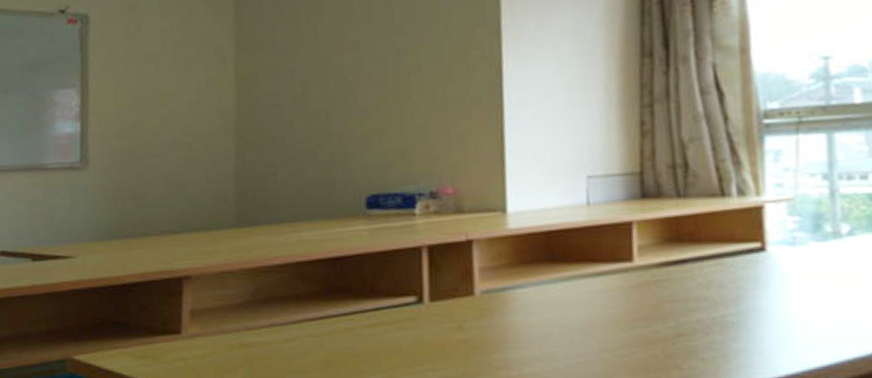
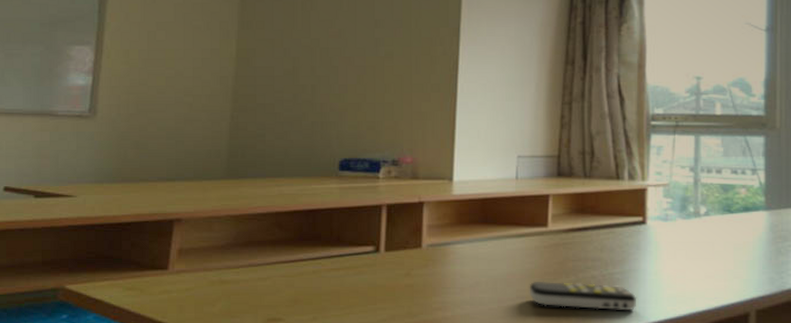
remote control: none [614,328,761,362] -> present [529,281,637,310]

